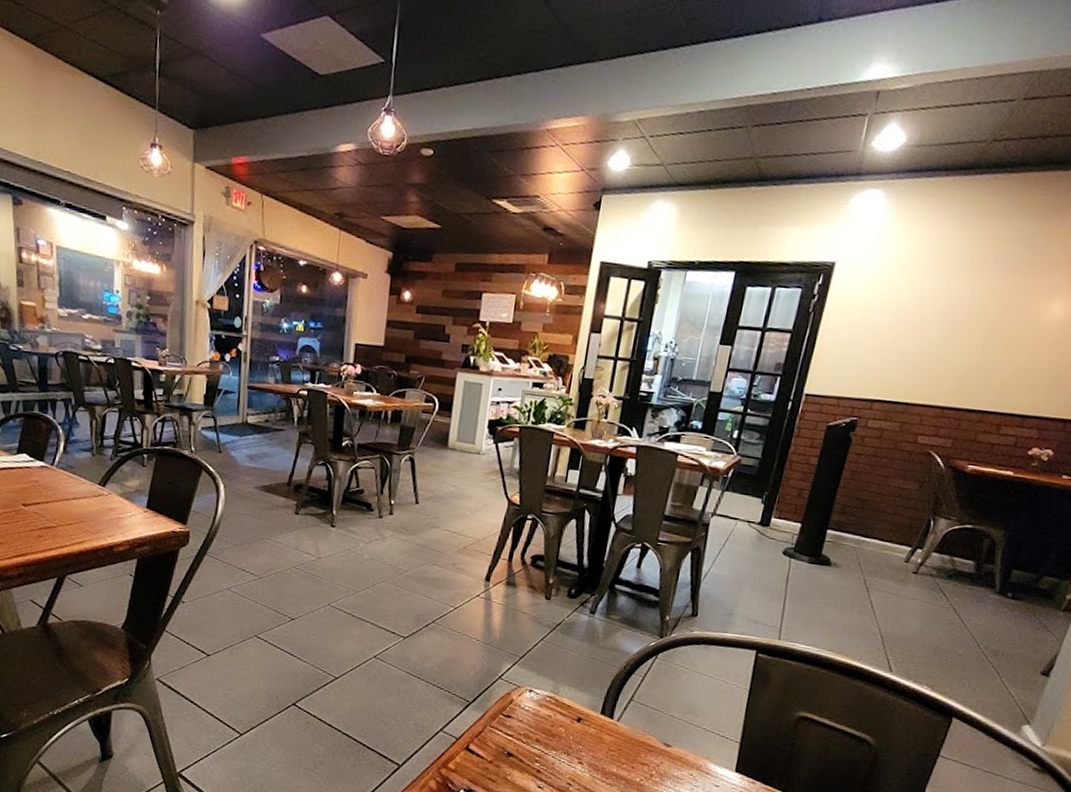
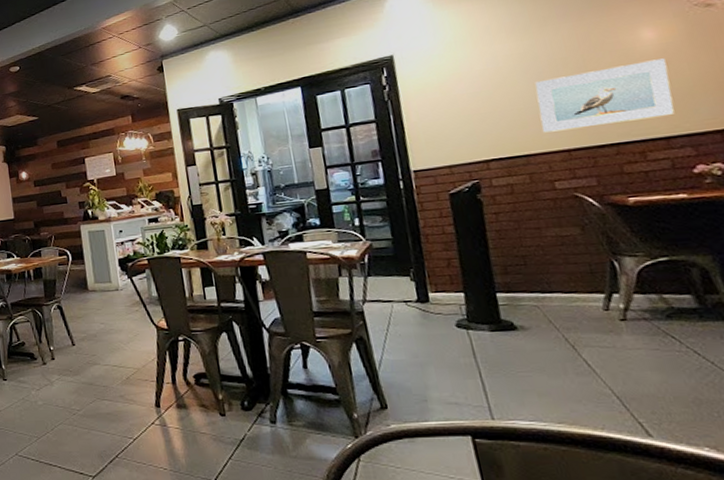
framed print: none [930,330,1059,396] -> present [535,58,675,133]

